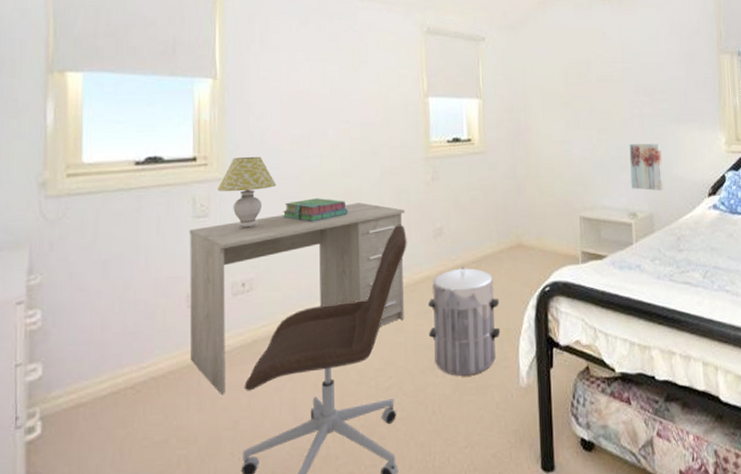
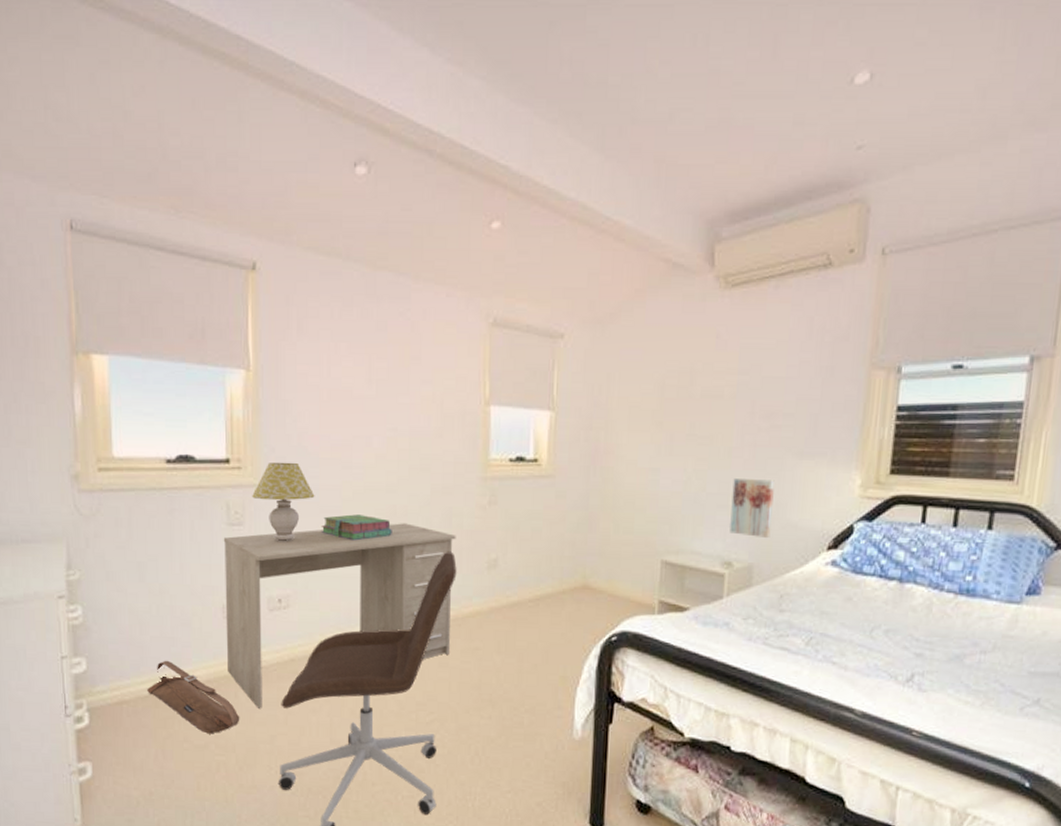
bag: none [106,355,203,428] -> present [147,660,240,734]
waste bin: present [428,266,501,376] -> none [475,603,558,721]

